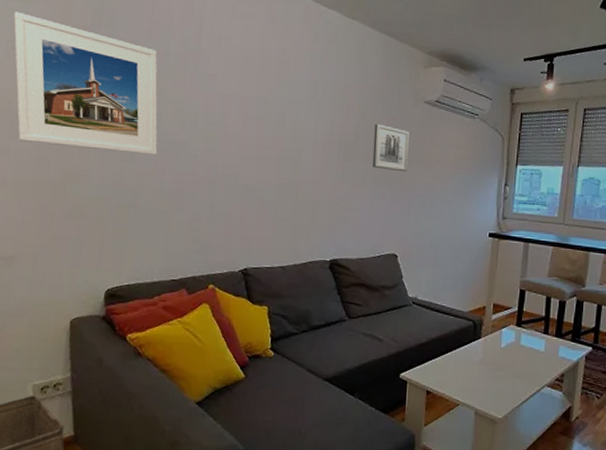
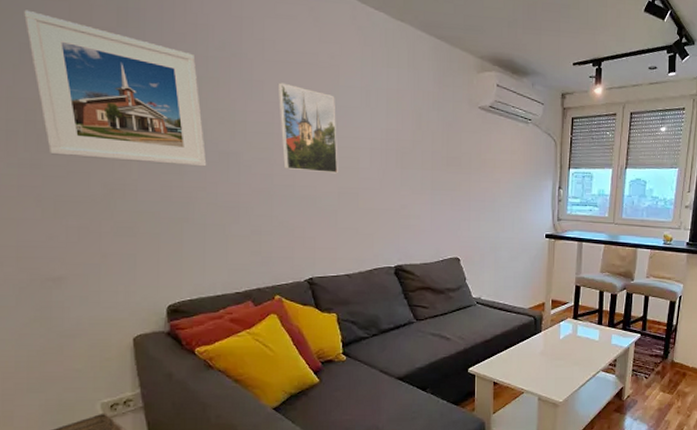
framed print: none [228,76,284,165] -> present [277,82,338,174]
wall art: present [372,123,410,172] -> none [430,130,465,178]

